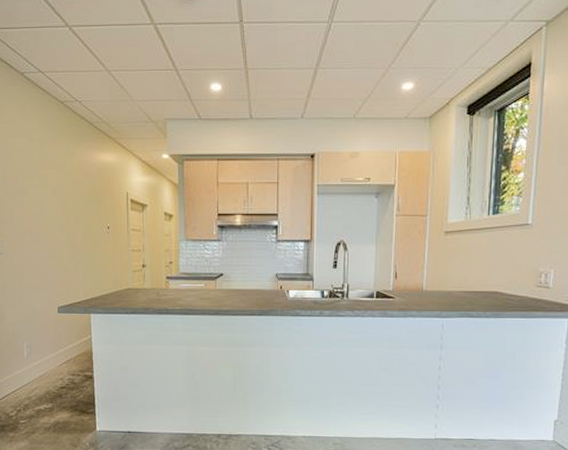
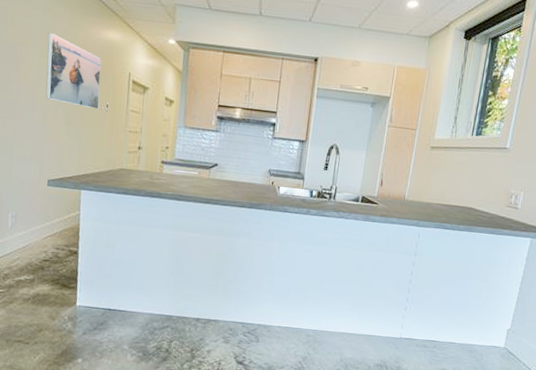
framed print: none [46,162,100,232] -> present [45,32,102,110]

